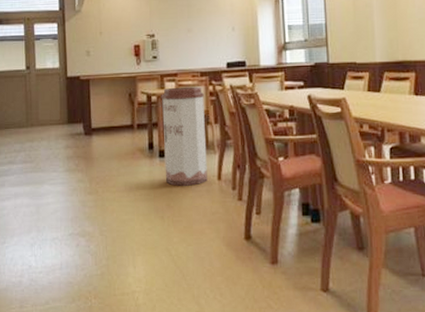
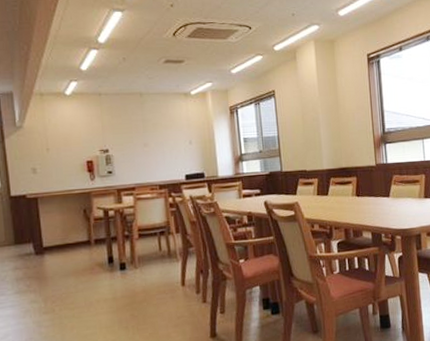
trash can: present [161,86,208,186] -> none [118,199,171,296]

